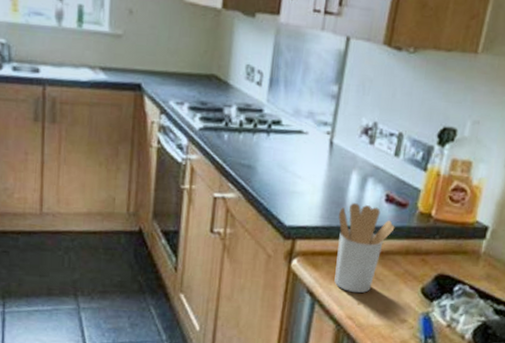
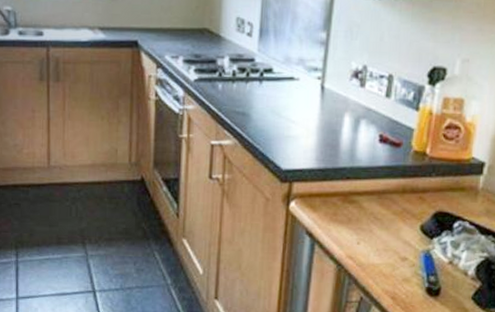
utensil holder: present [334,203,395,294] -> none [333,145,390,233]

